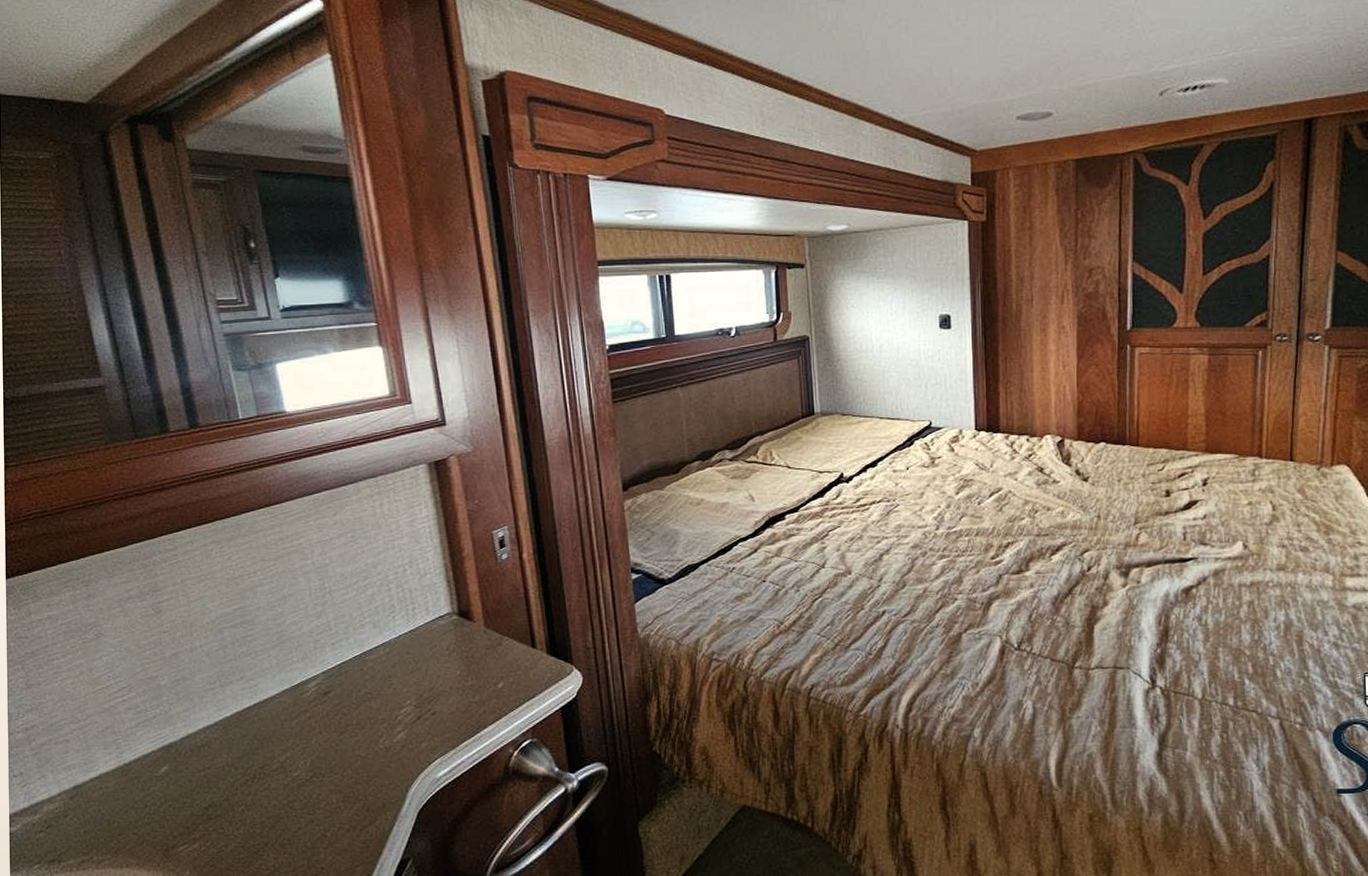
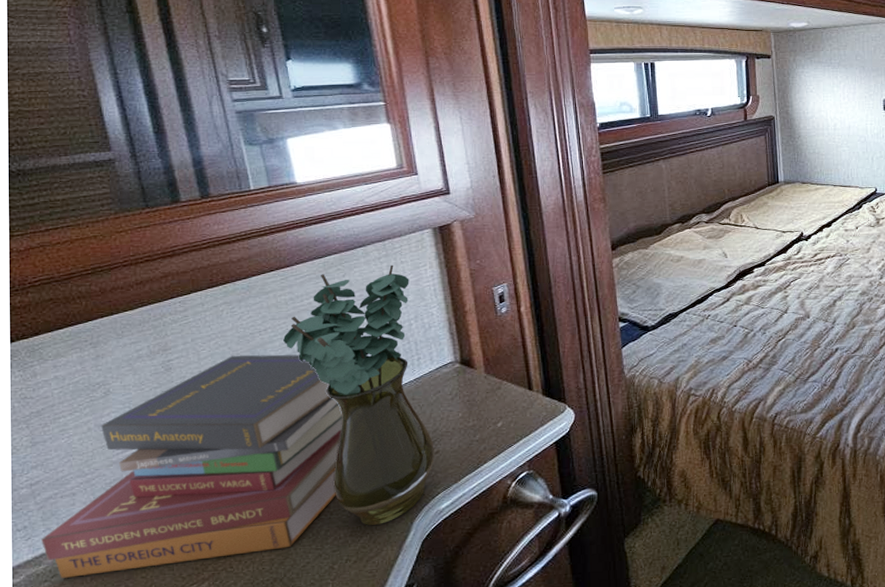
books: none [37,598,335,829] -> present [41,354,343,578]
vase: none [273,503,431,791] -> present [283,264,435,525]

